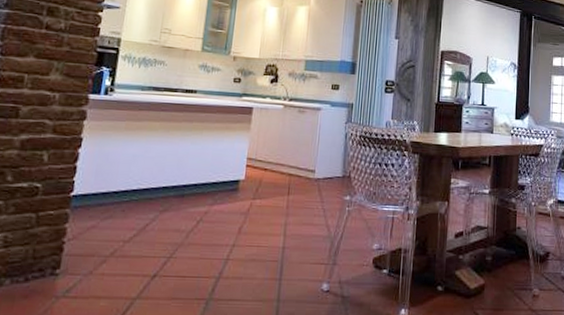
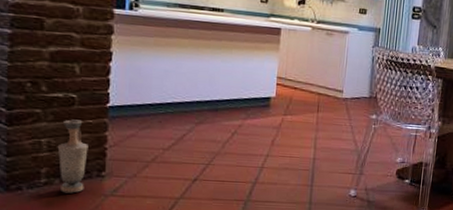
vase: none [10,211,46,296] -> present [57,119,89,194]

